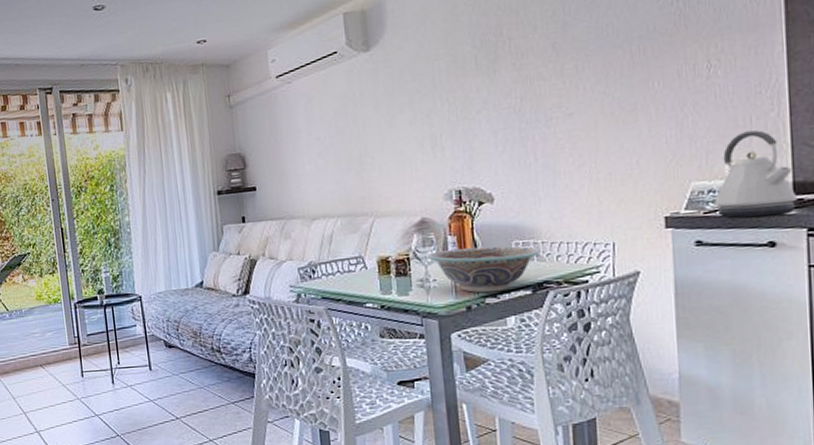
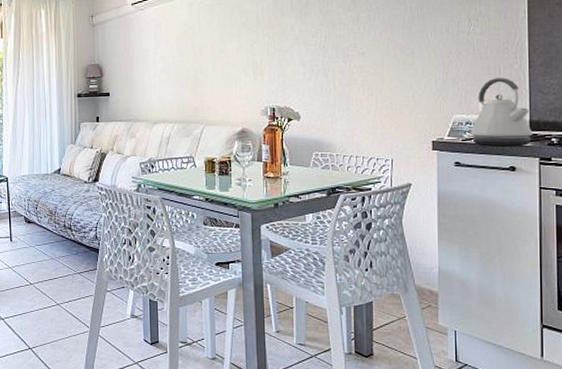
decorative bowl: present [428,246,541,293] -> none [246,155,335,193]

